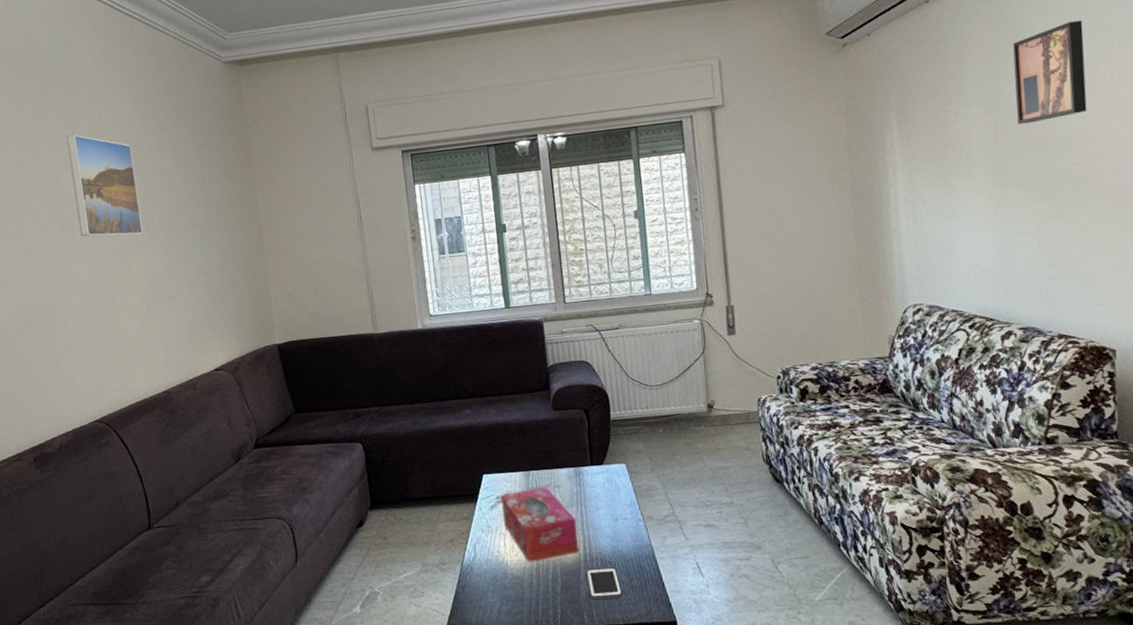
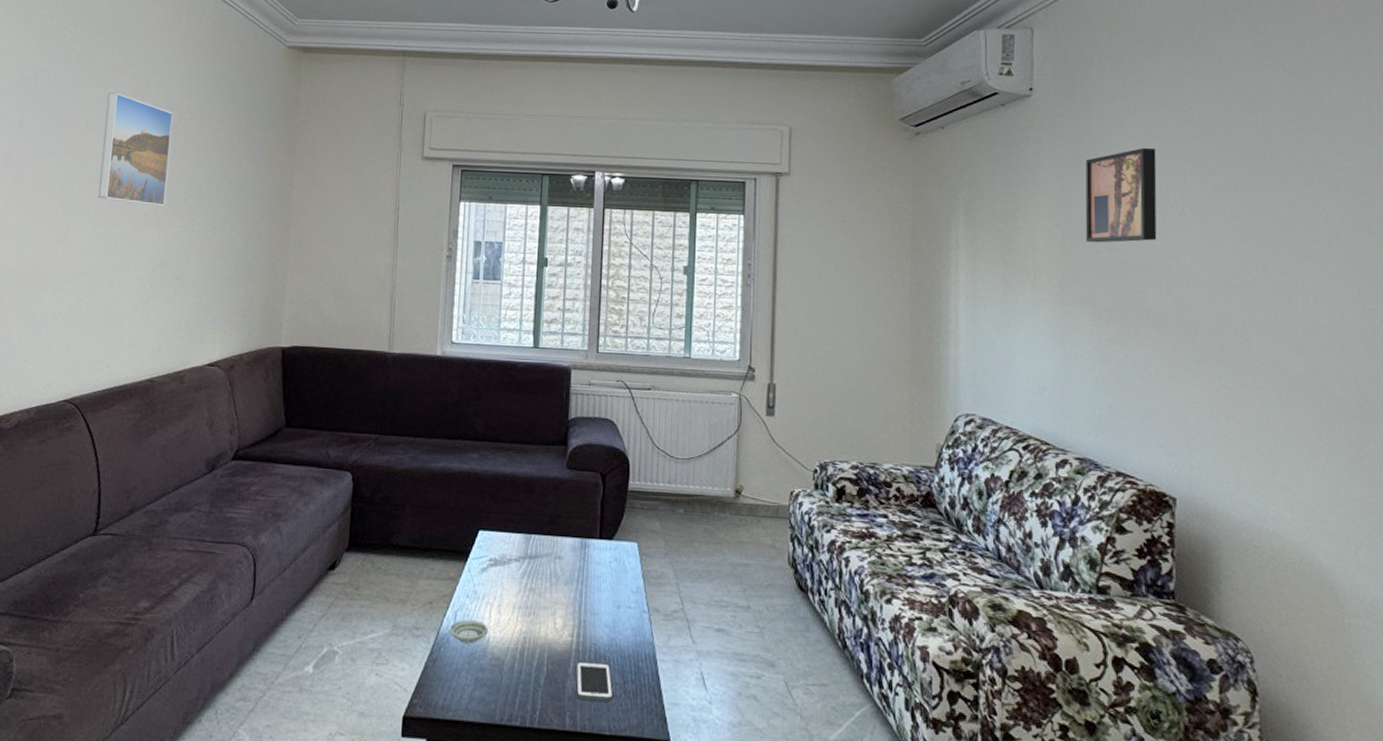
saucer: none [471,549,506,569] -> present [449,620,489,644]
tissue box: present [501,487,579,563] -> none [493,555,574,643]

